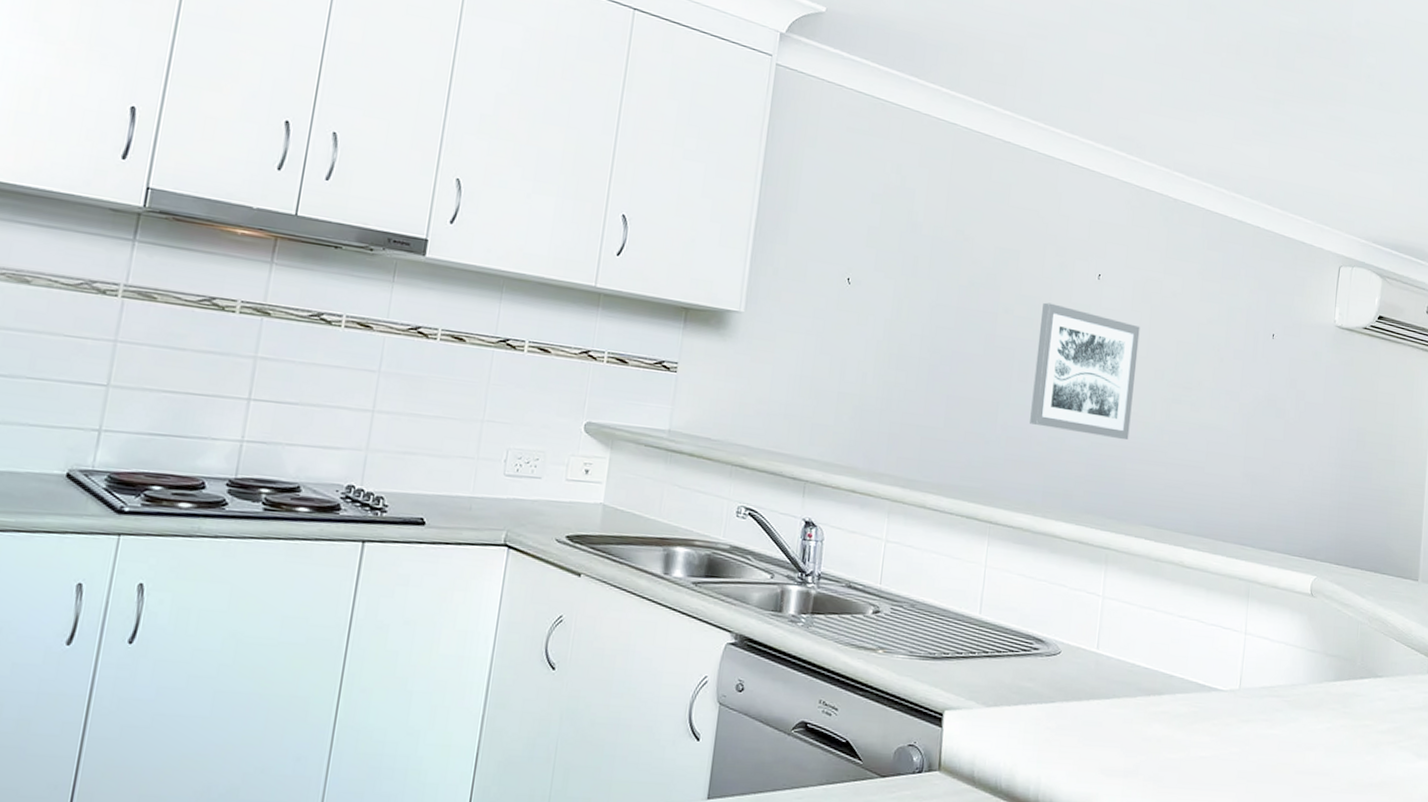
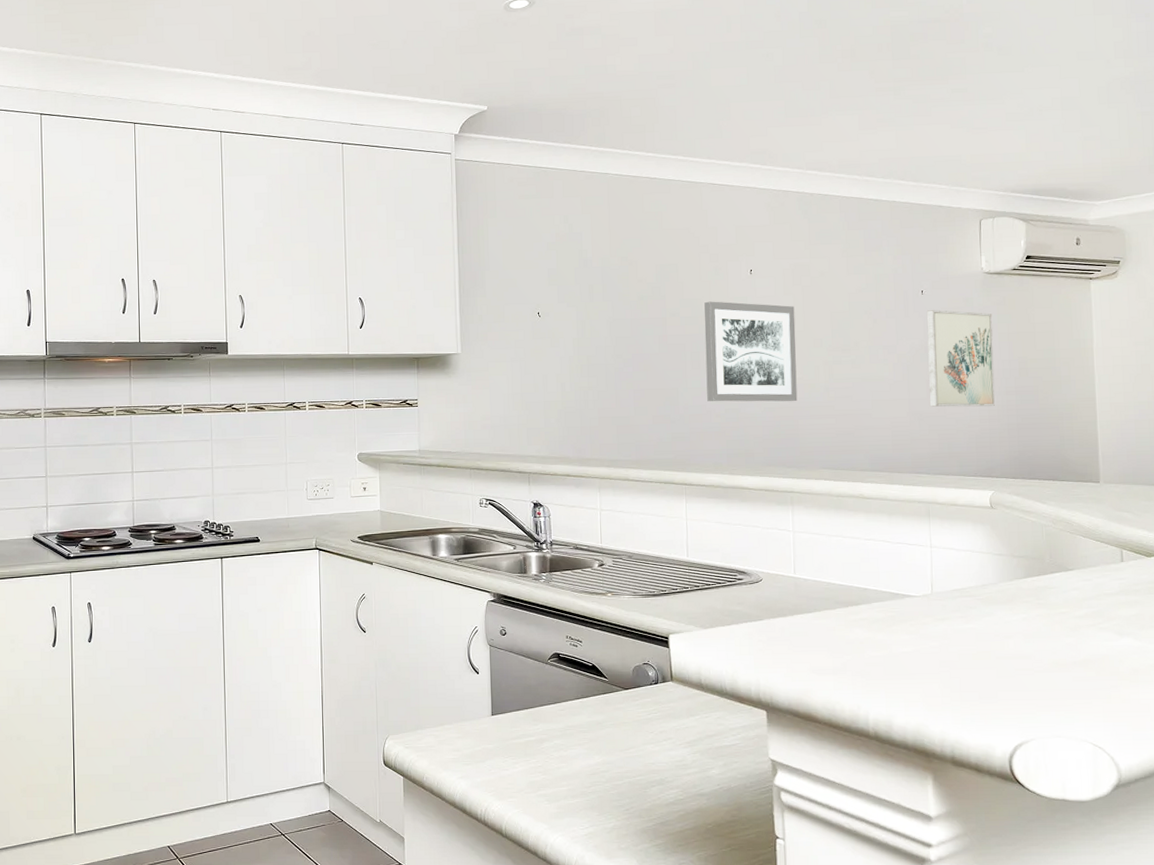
wall art: none [1264,358,1339,479] -> present [926,310,995,407]

